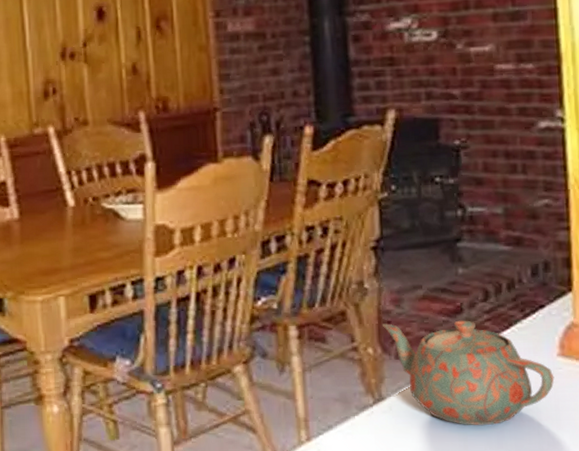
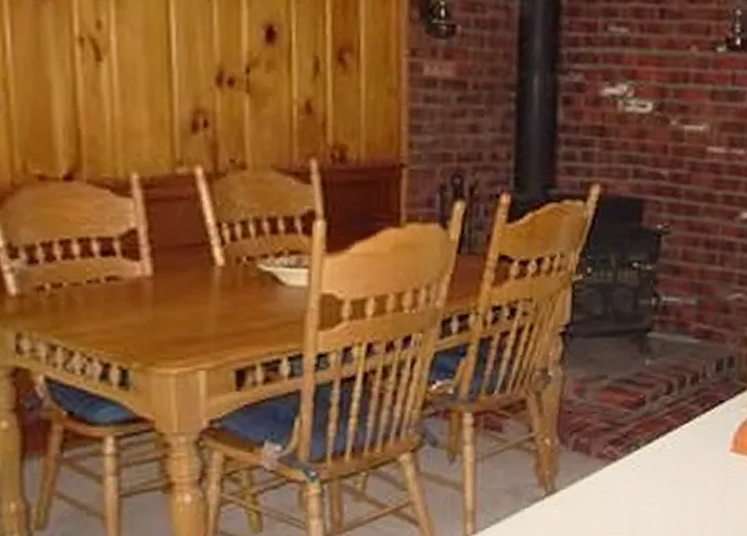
teapot: present [383,320,555,426] -> none [563,413,725,519]

